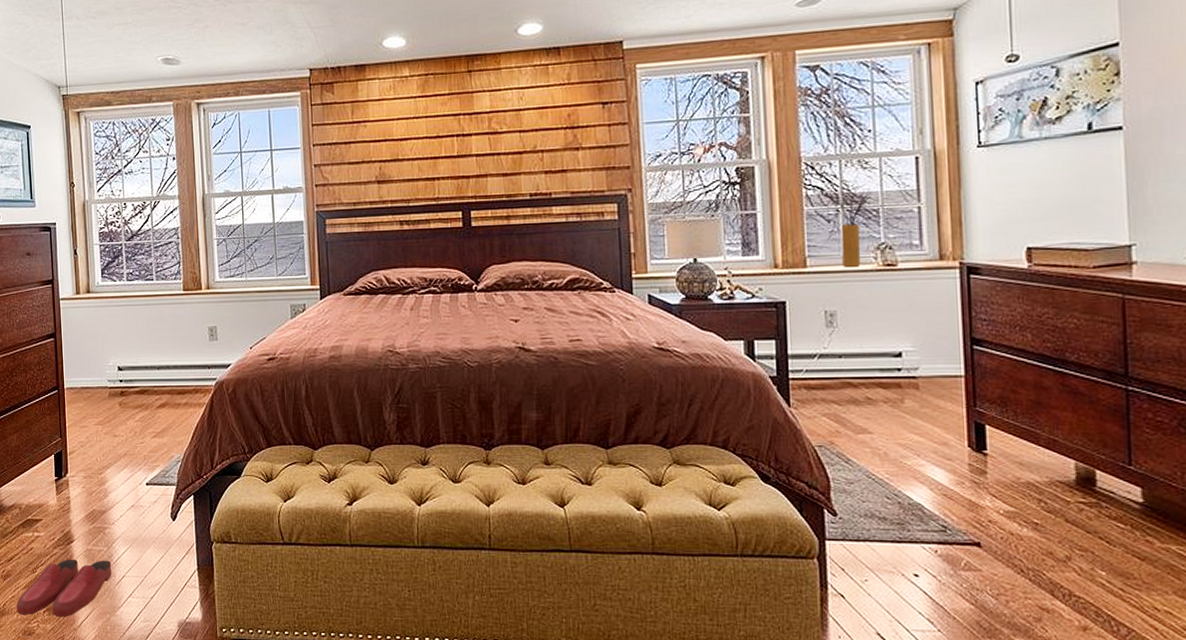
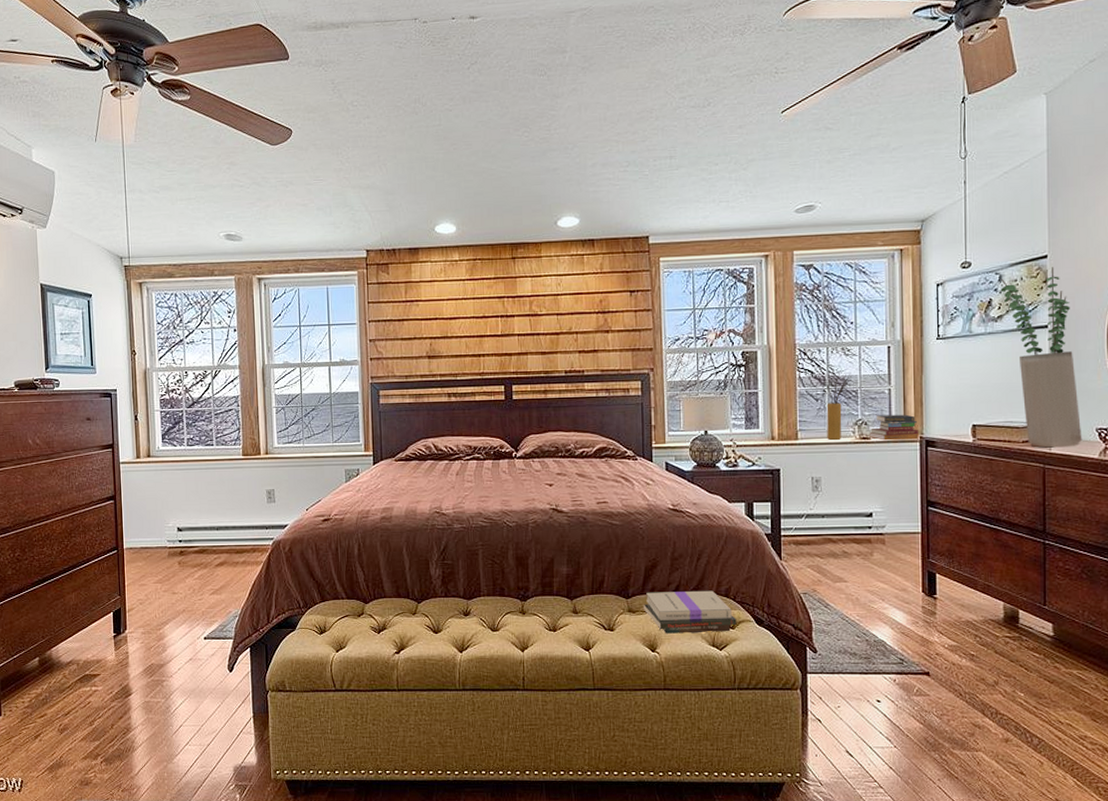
slippers: present [16,559,112,617] -> none [73,711,170,767]
books: none [625,441,738,490] -> present [643,590,737,634]
books: none [895,236,958,268] -> present [869,414,919,441]
vase: none [1058,56,1174,274] -> present [1000,267,1082,448]

